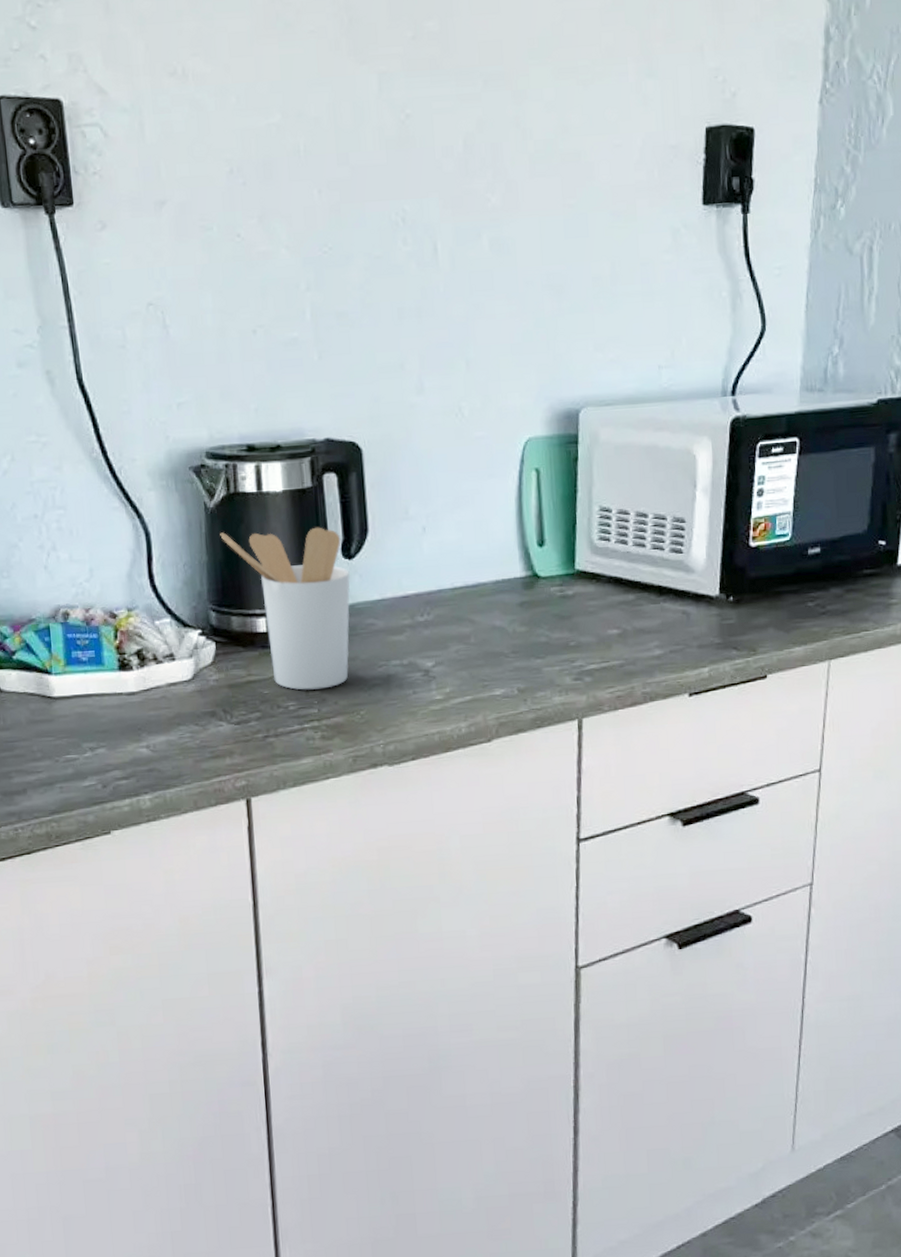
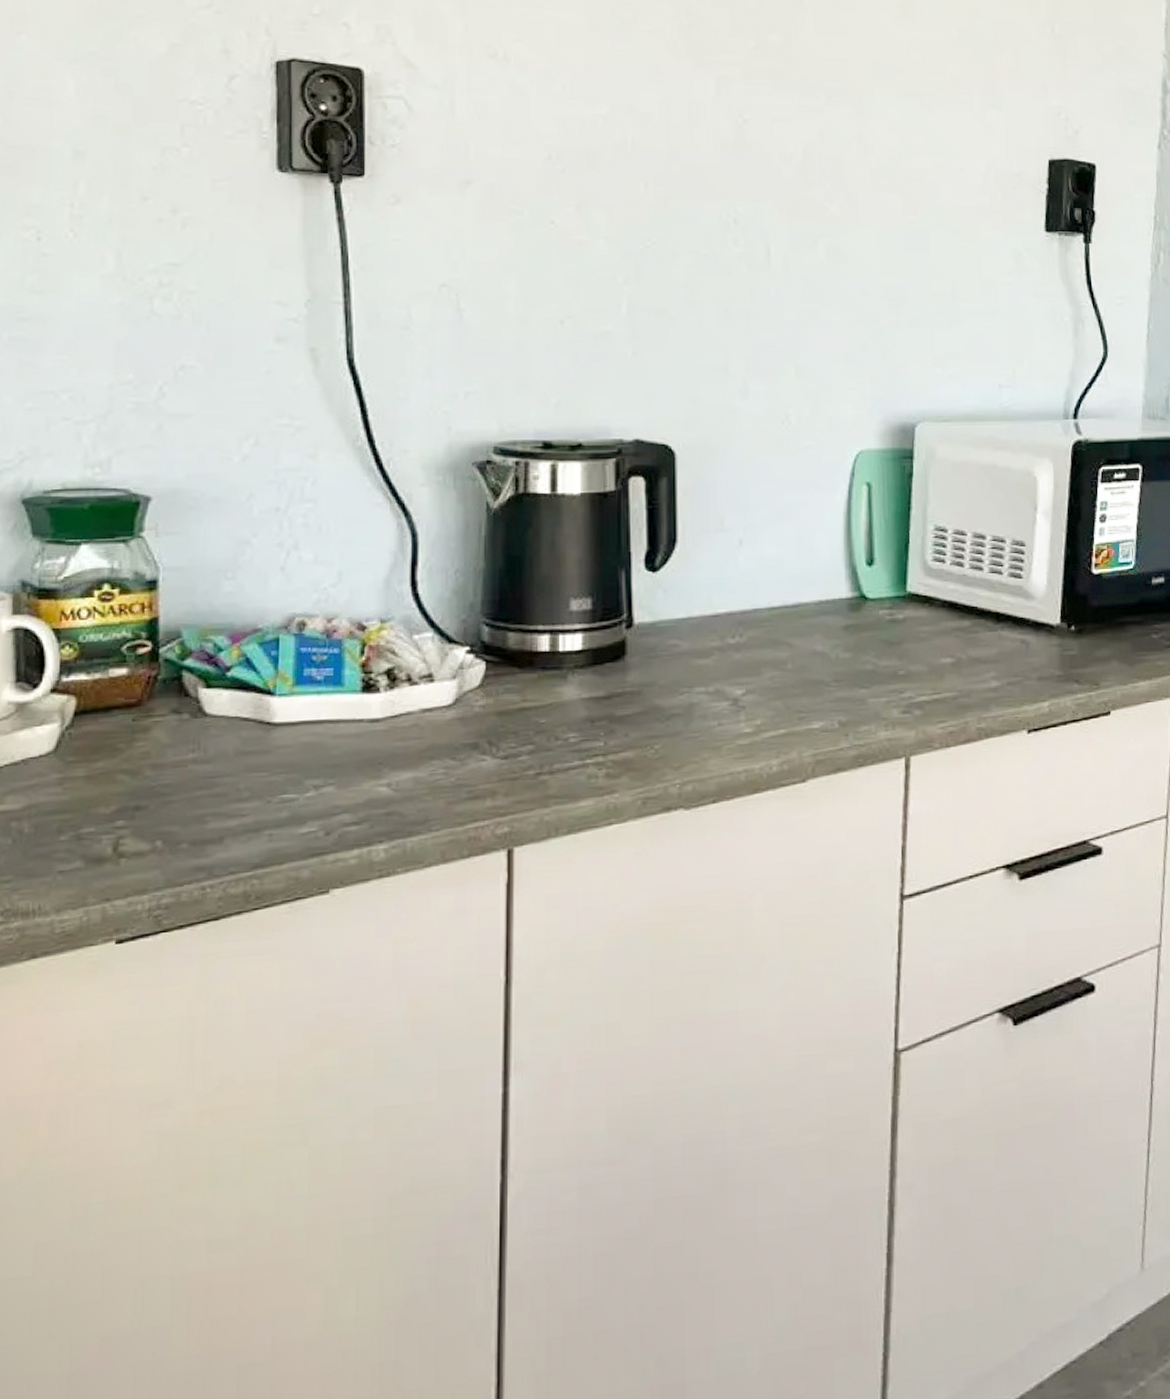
utensil holder: present [220,527,350,690] -> none [502,535,653,720]

